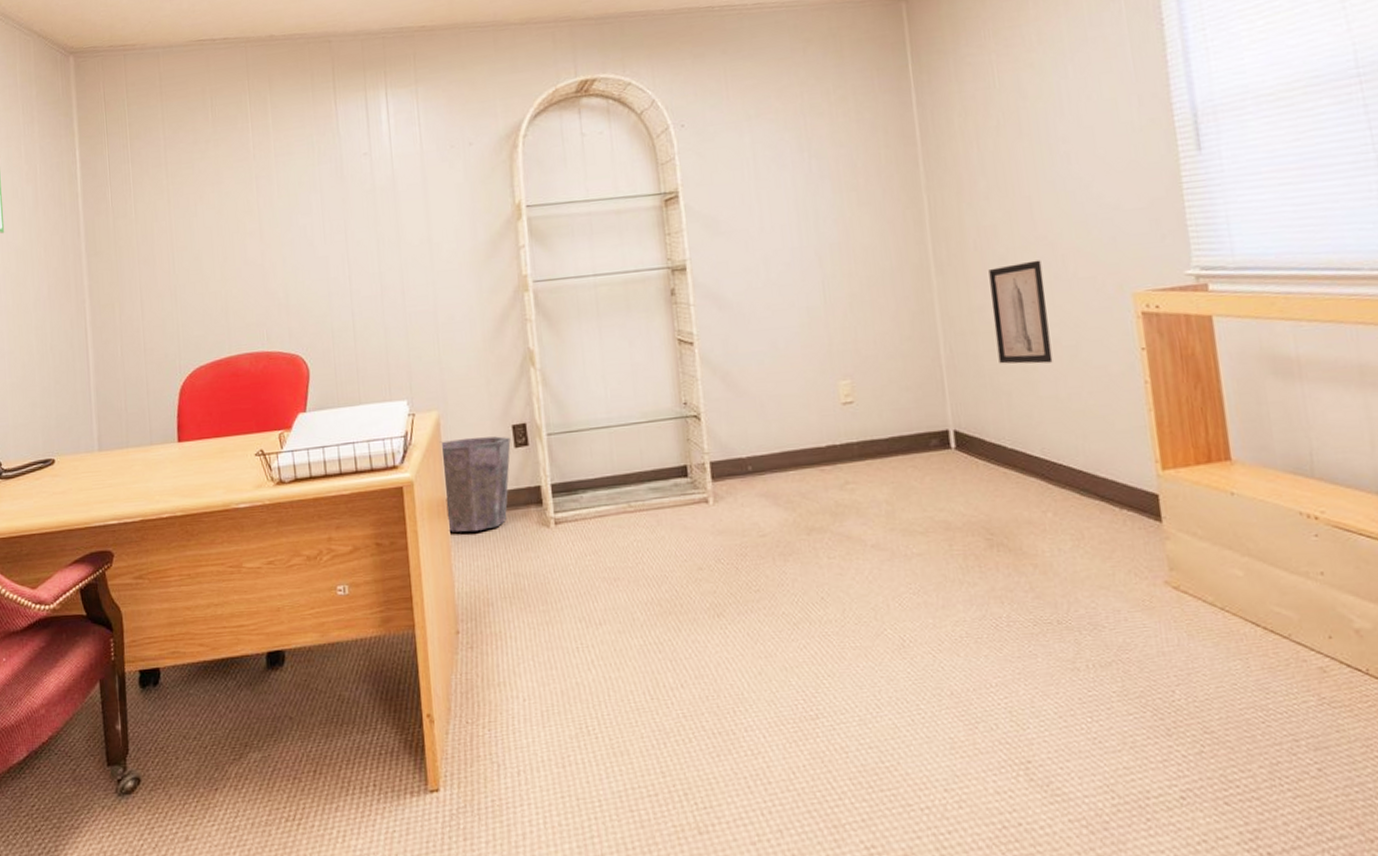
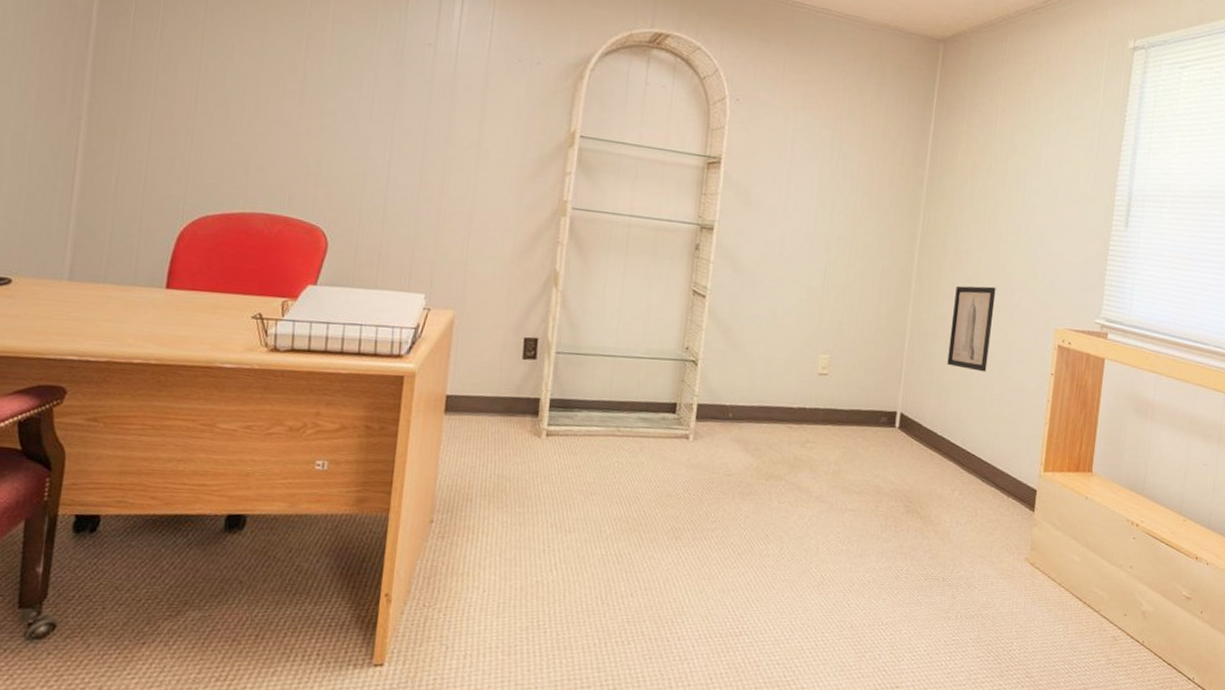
waste bin: present [439,436,511,532] -> none [442,340,520,430]

